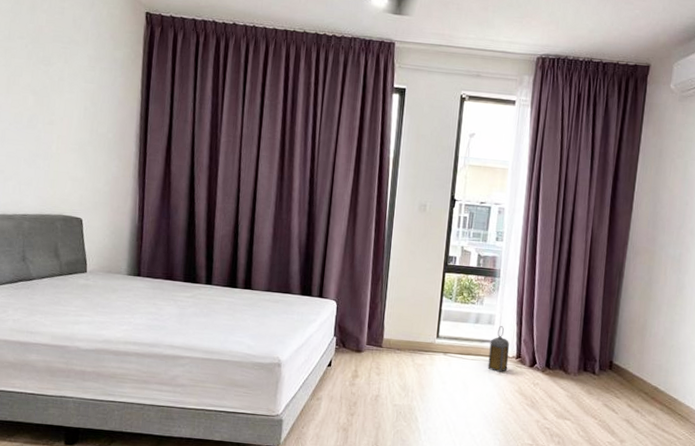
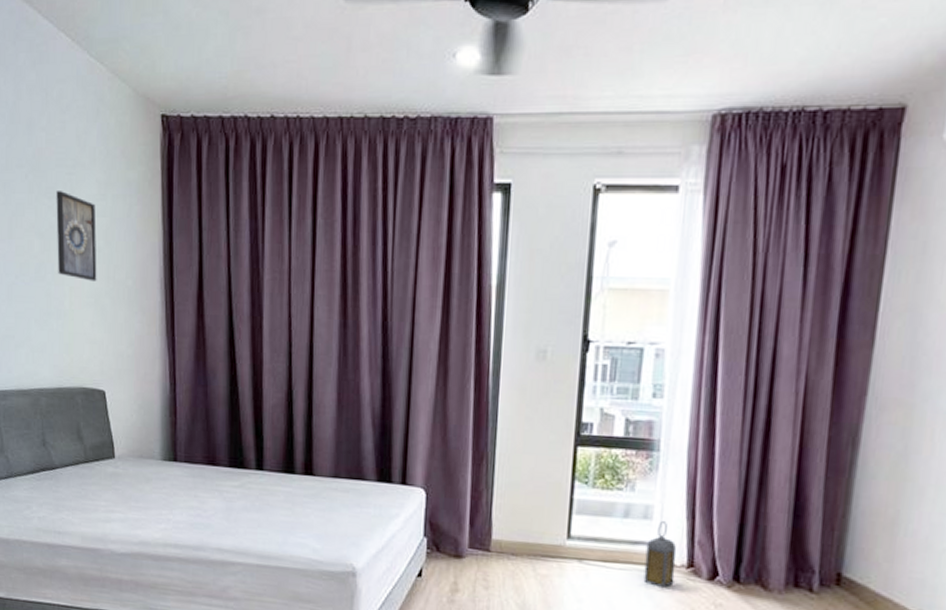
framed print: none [48,60,85,133] -> present [56,191,97,281]

